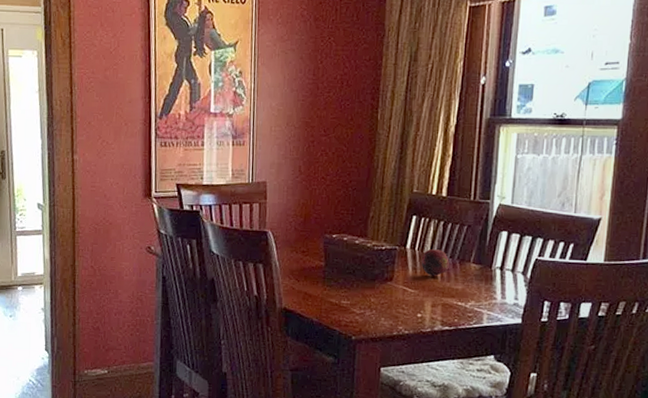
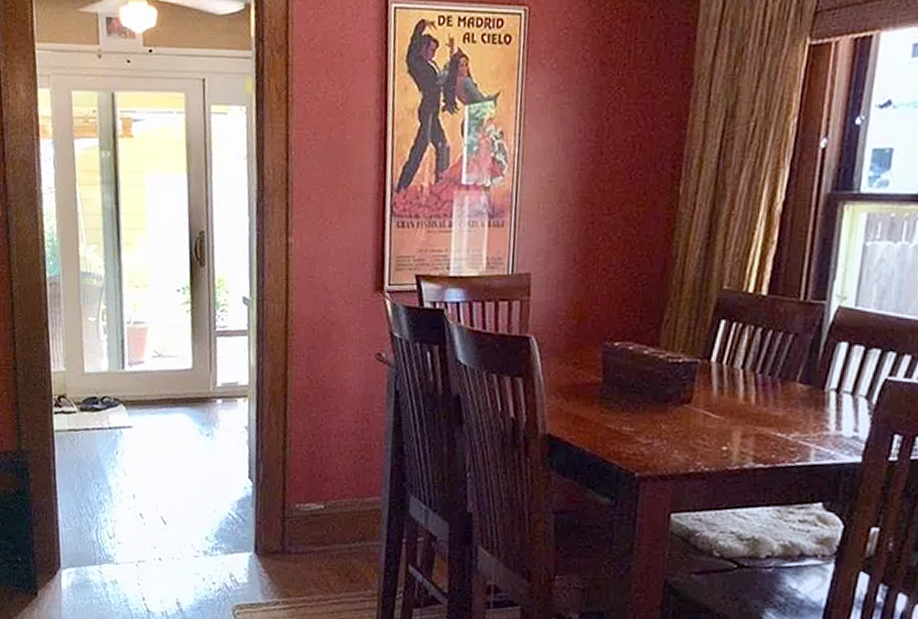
fruit: present [421,249,449,276] -> none [729,363,768,398]

